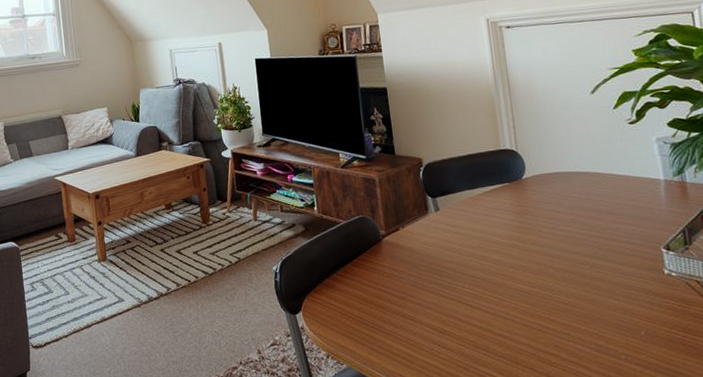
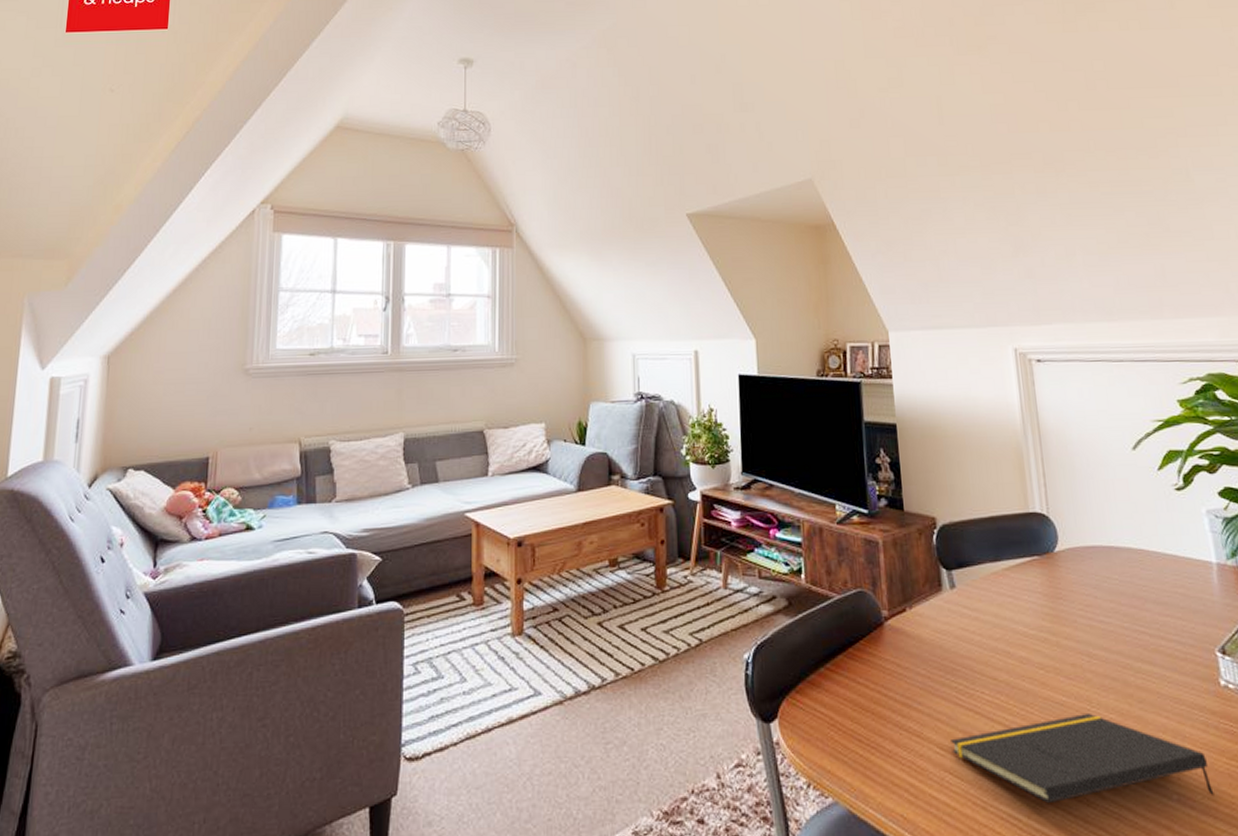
notepad: none [438,299,656,365] -> present [951,714,1214,804]

